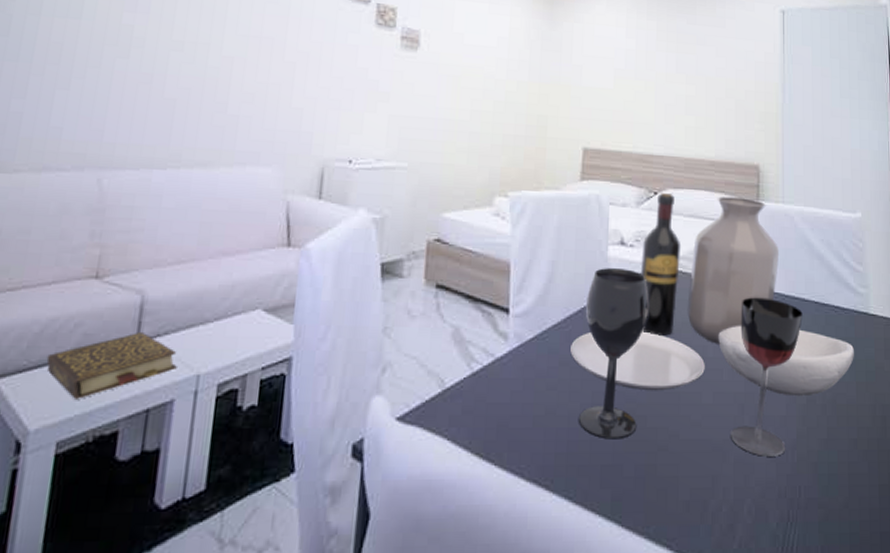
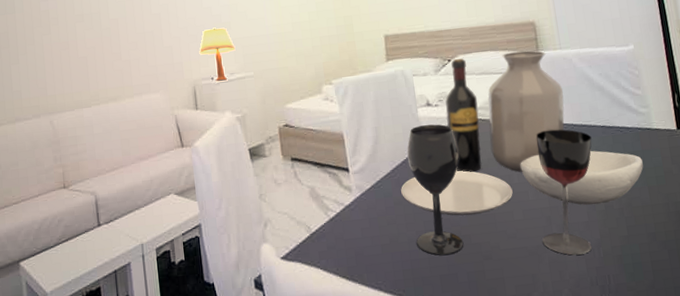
book: present [46,331,177,399] -> none [46,219,128,269]
table lamp: none [340,96,389,167] -> present [200,28,235,82]

